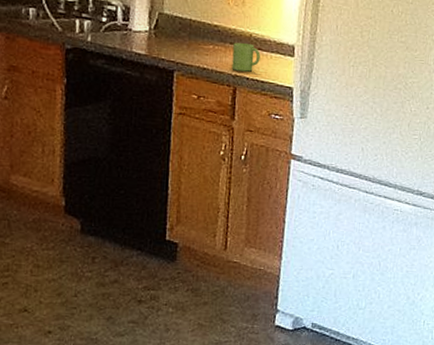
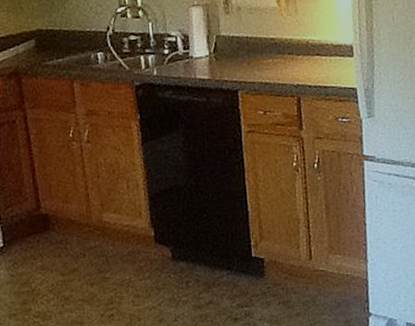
mug: present [232,43,261,72] -> none [292,51,320,80]

